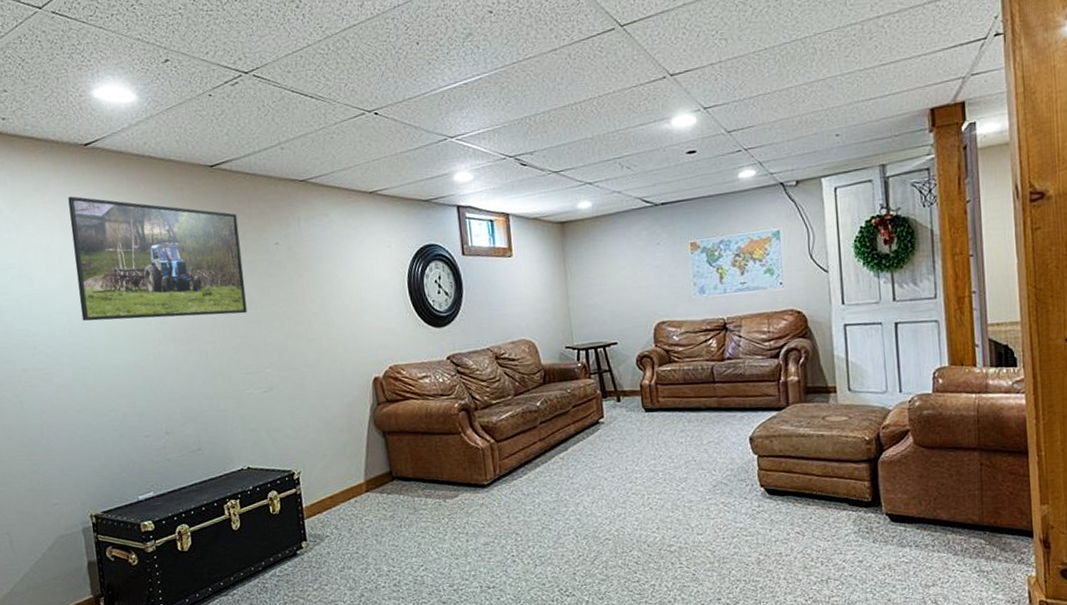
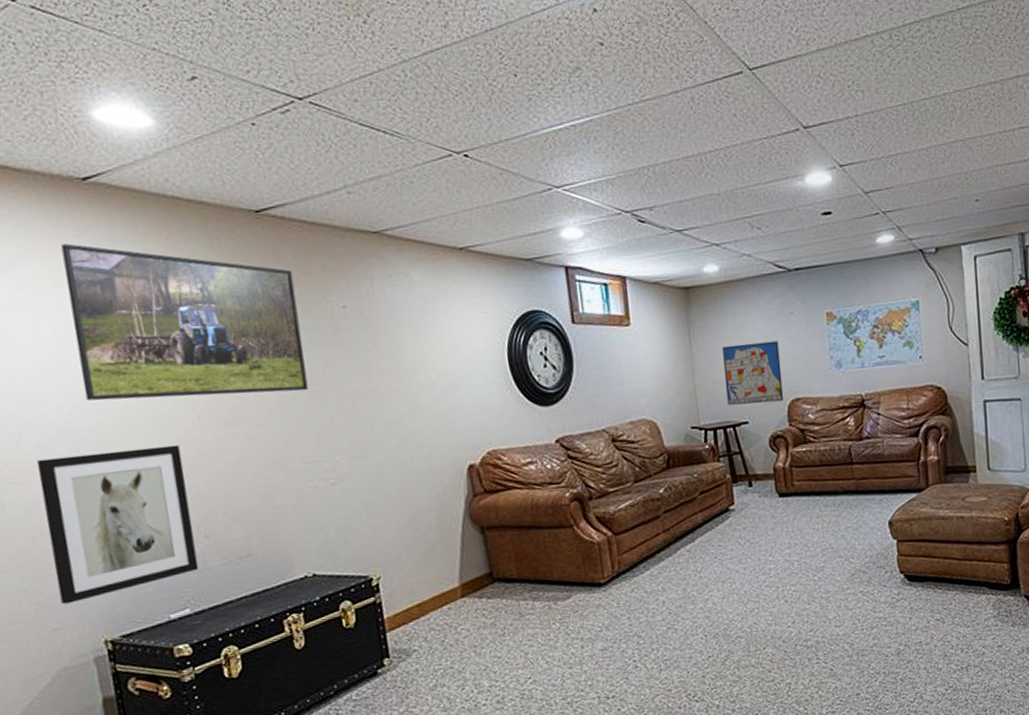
wall art: none [46,357,161,484] -> present [37,444,199,604]
wall art: none [594,269,650,328] -> present [722,340,784,406]

